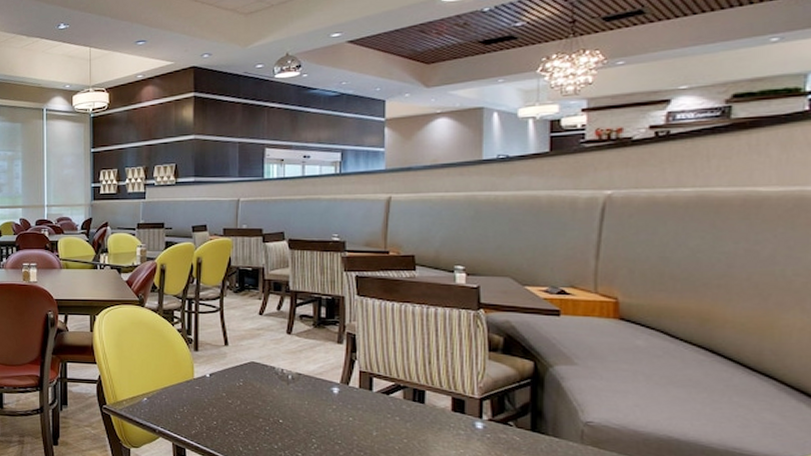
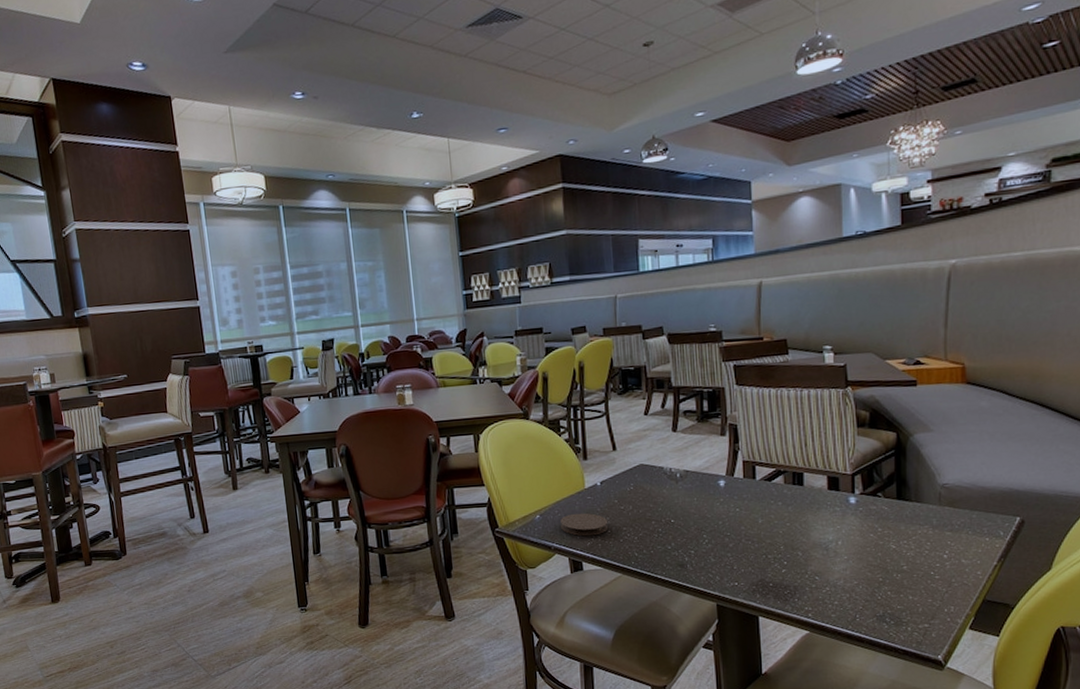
coaster: none [167,401,215,425] -> present [560,513,609,537]

